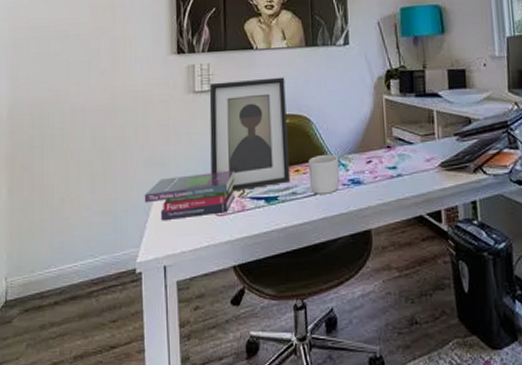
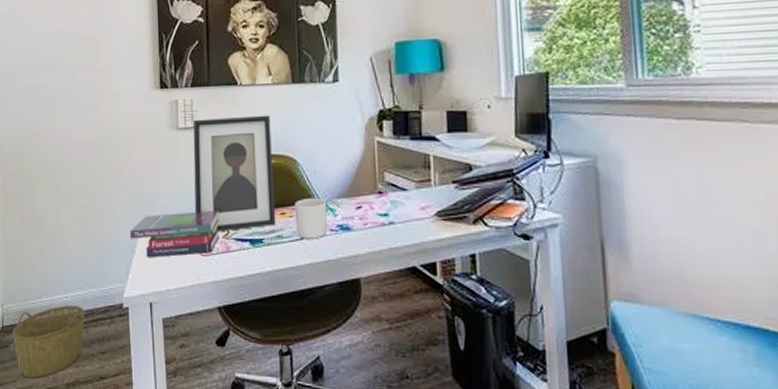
basket: none [17,274,95,354] -> present [13,305,85,379]

